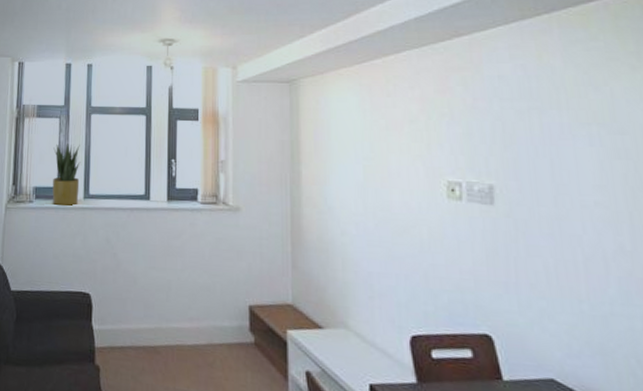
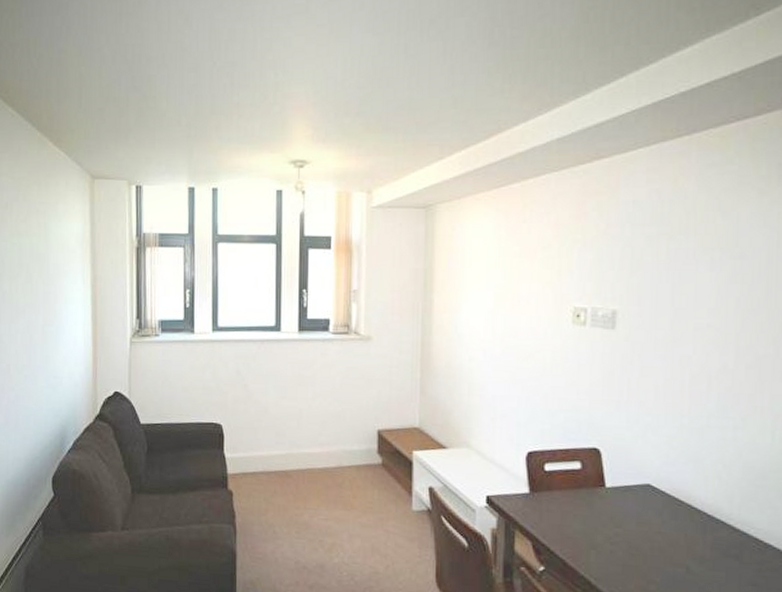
planter: present [52,144,81,207] -> none [178,274,208,340]

